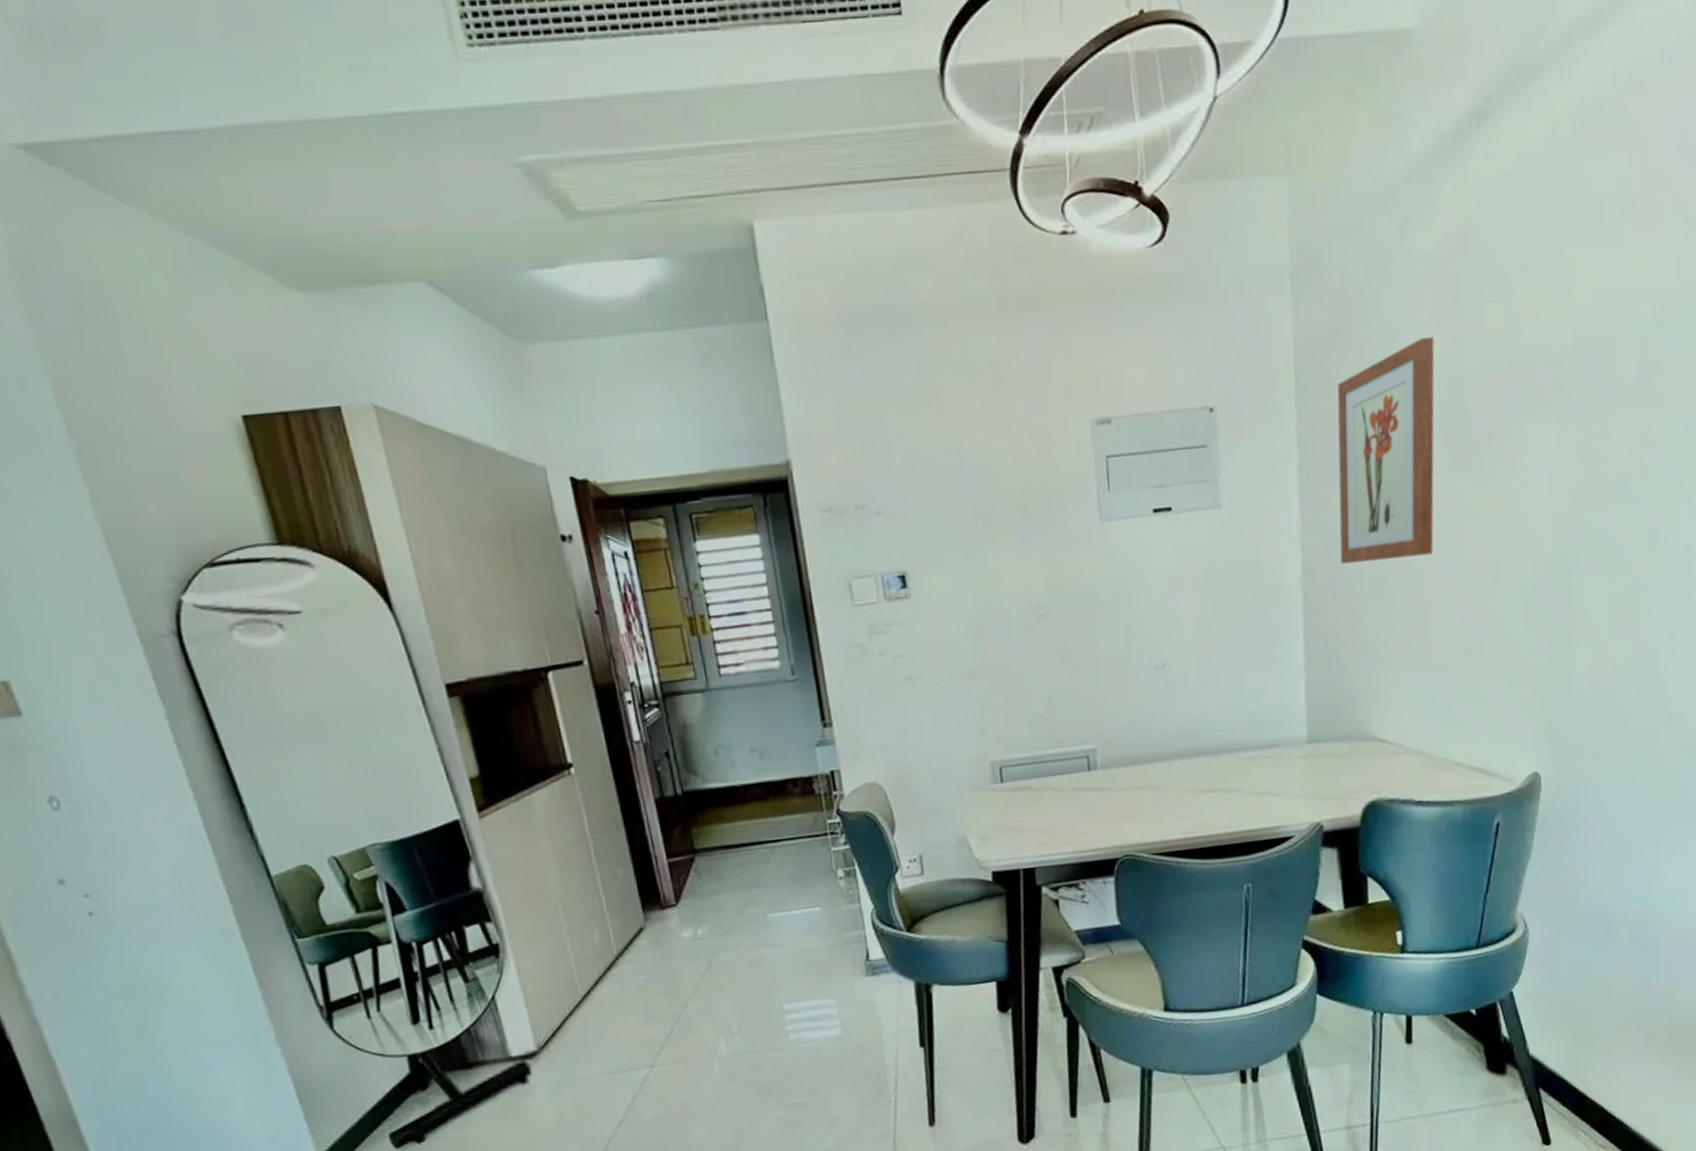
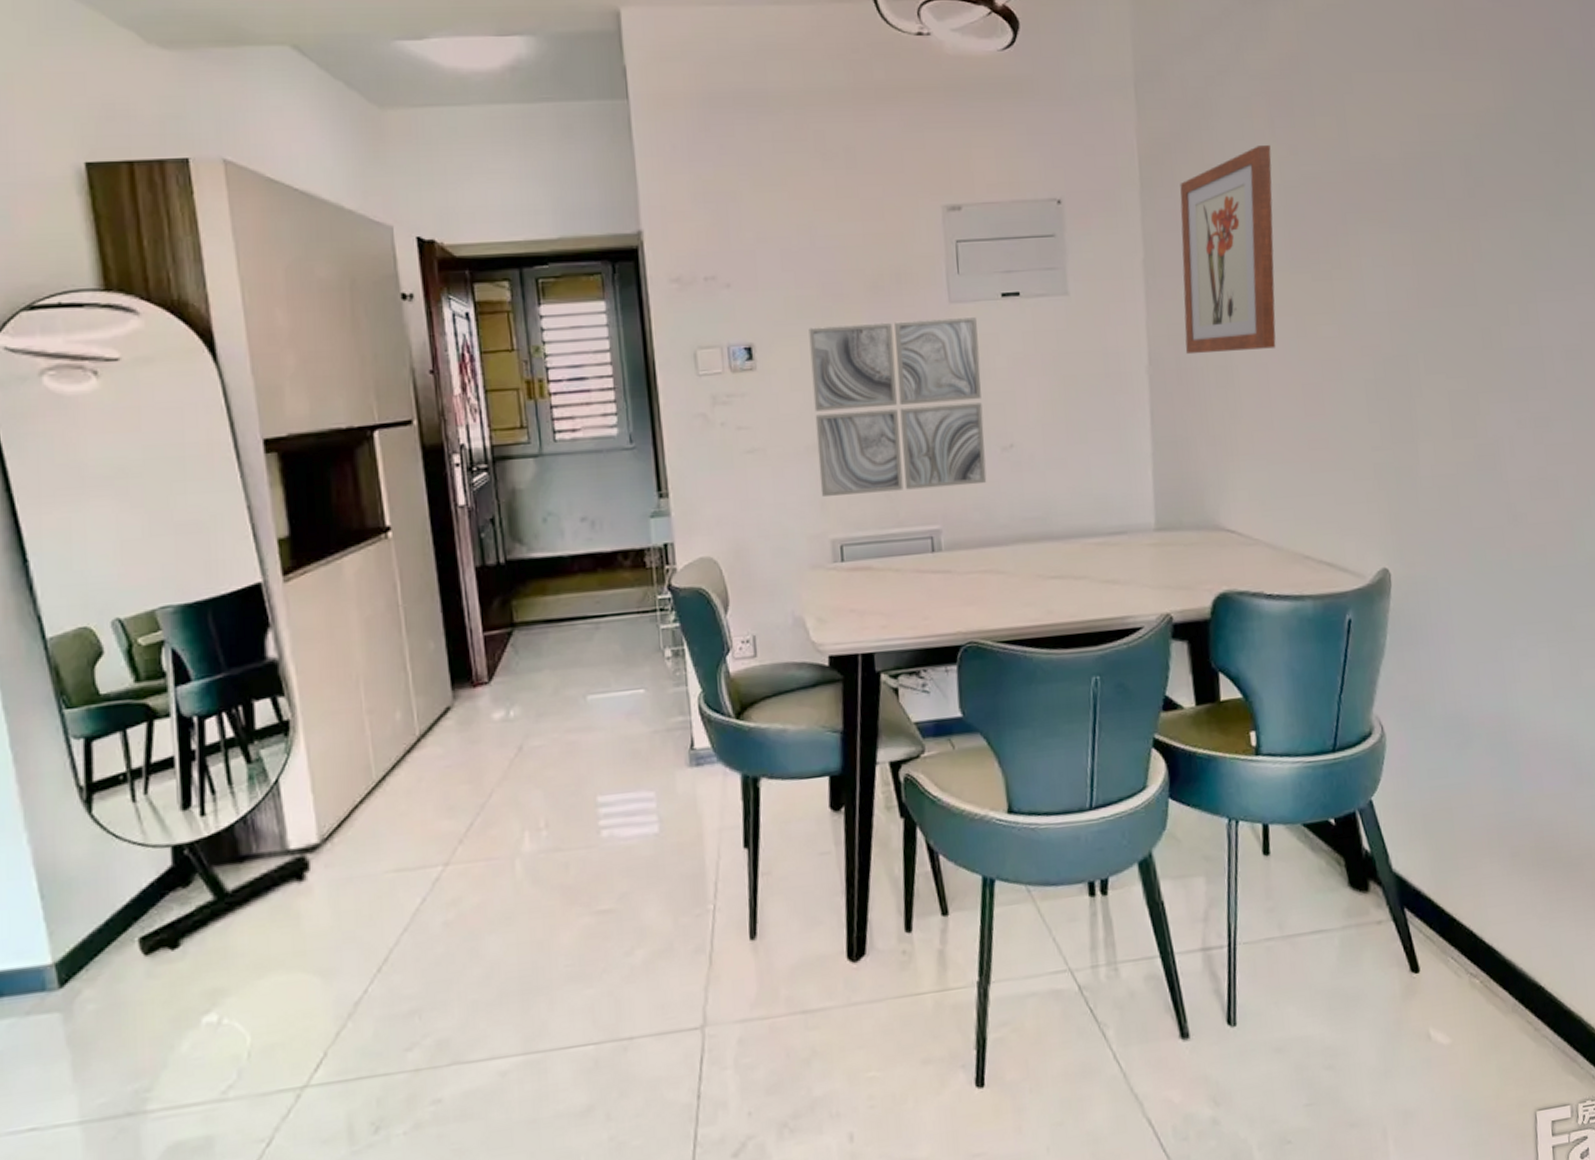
wall art: none [960,534,1141,721] -> present [808,316,987,496]

